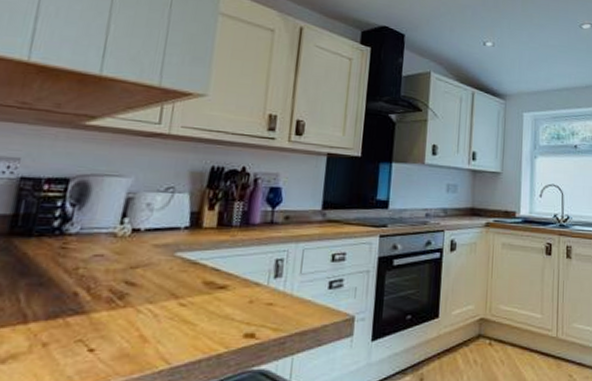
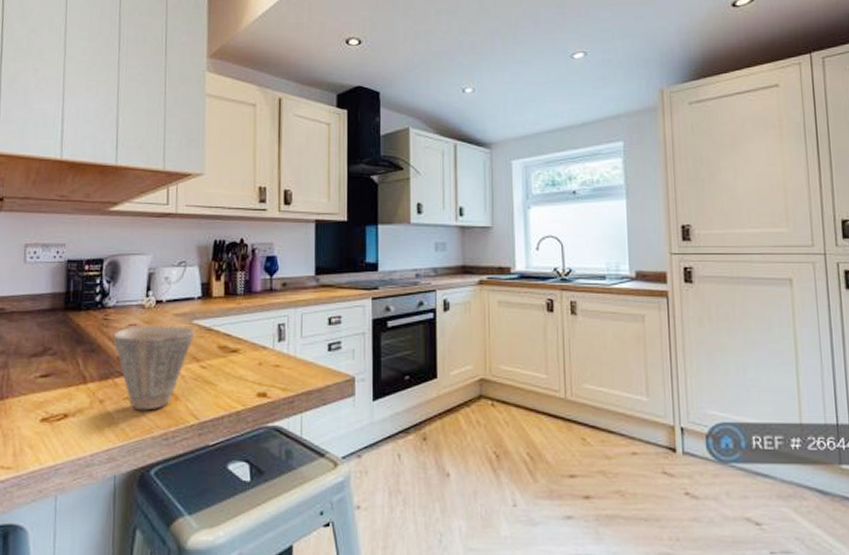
cup: none [70,256,178,355] -> present [113,324,195,411]

